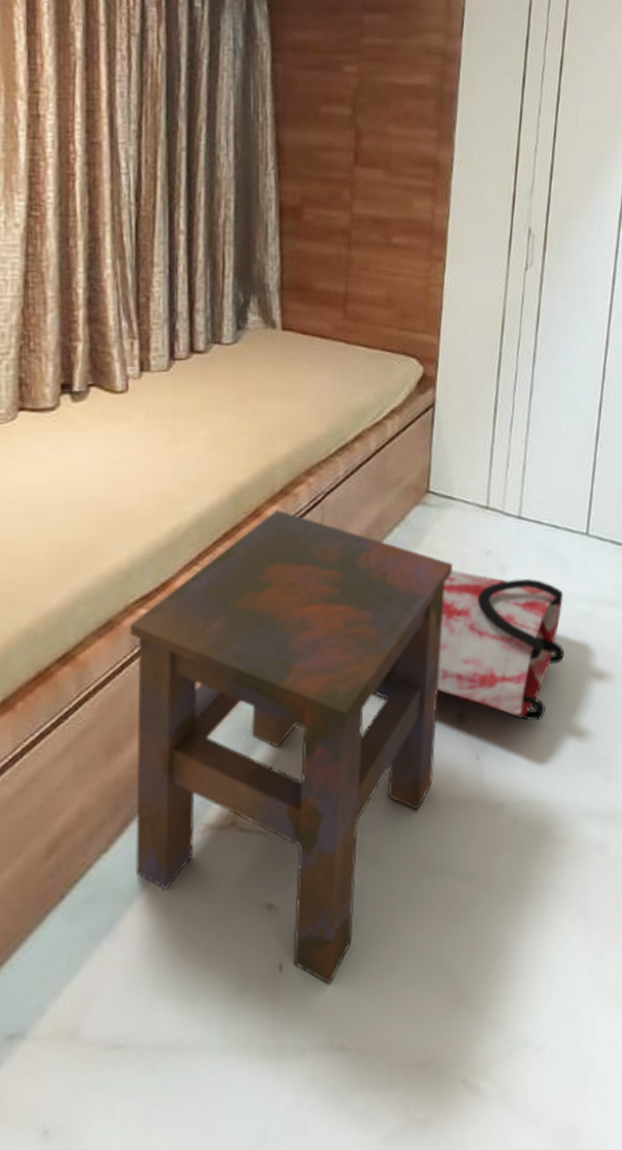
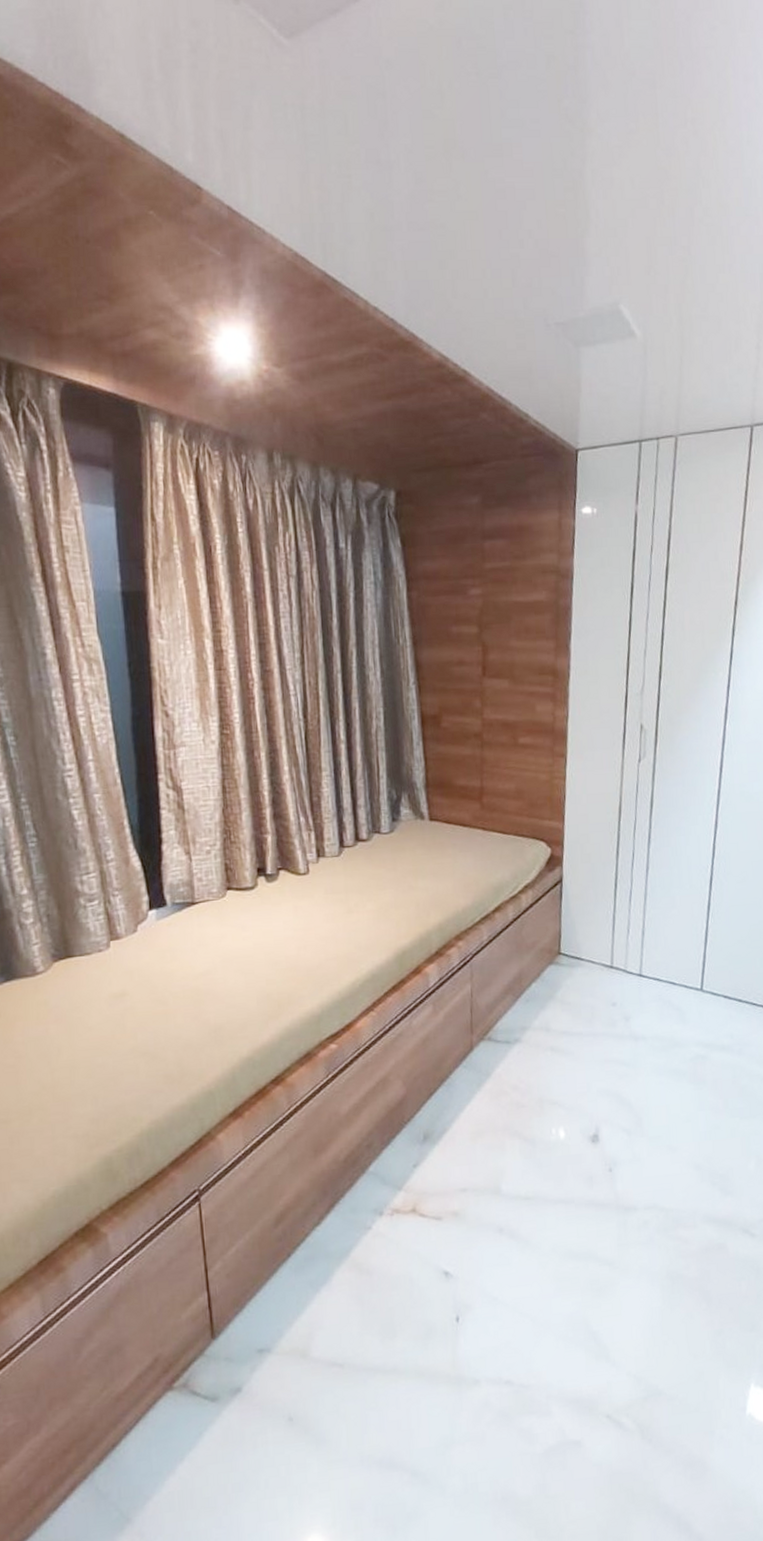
side table: present [129,510,454,986] -> none [324,968,584,1336]
bag: present [436,570,565,721] -> none [573,1018,684,1143]

